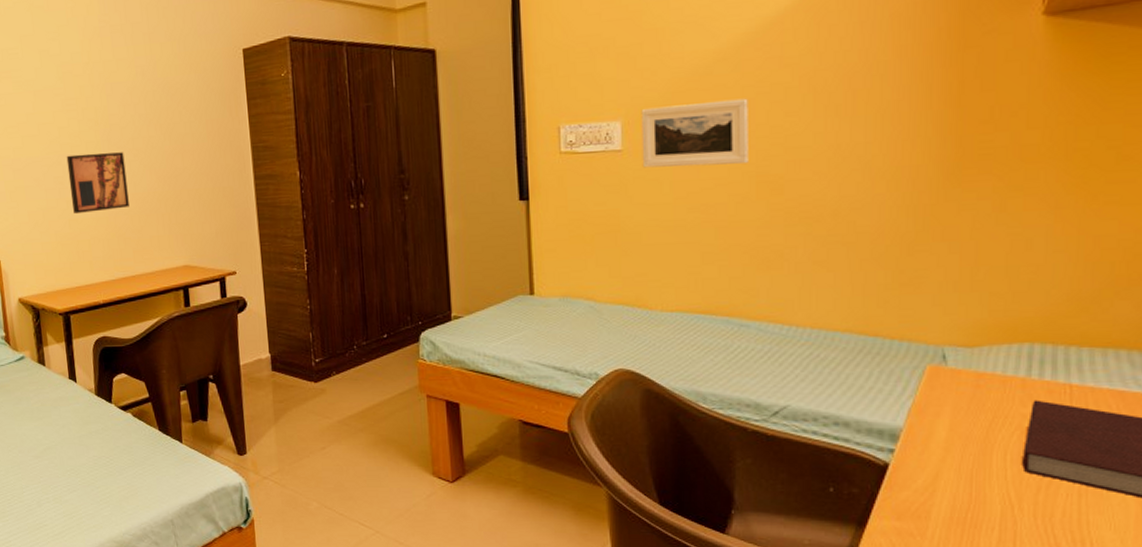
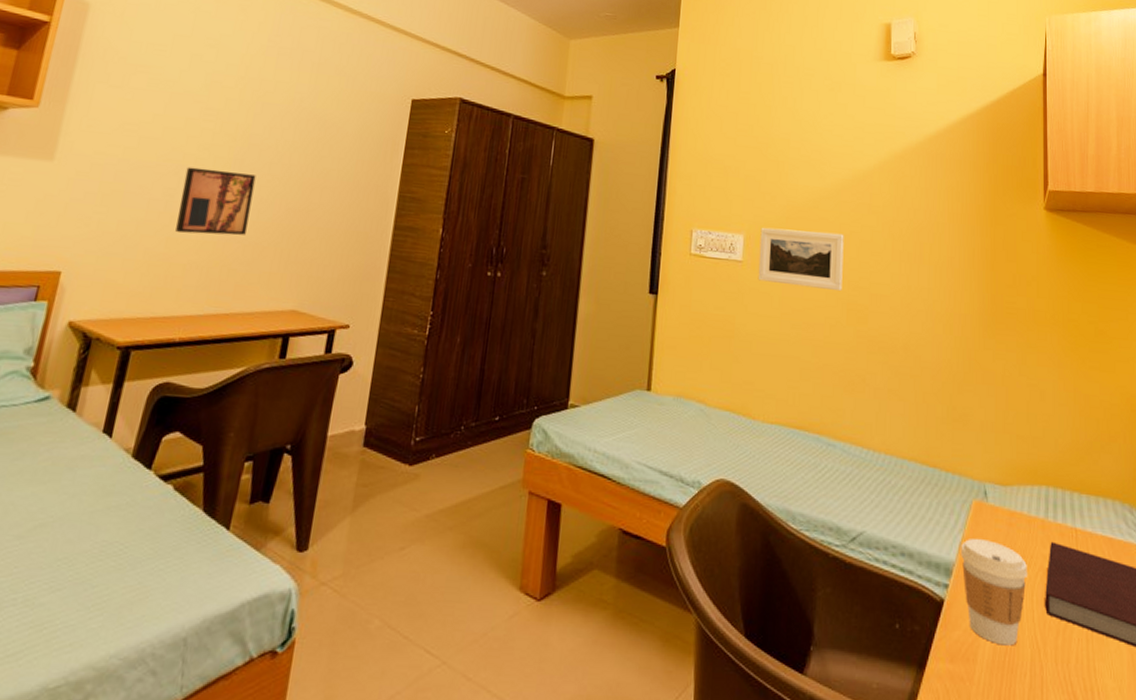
coffee cup: none [909,402,1001,503] -> present [960,538,1028,646]

